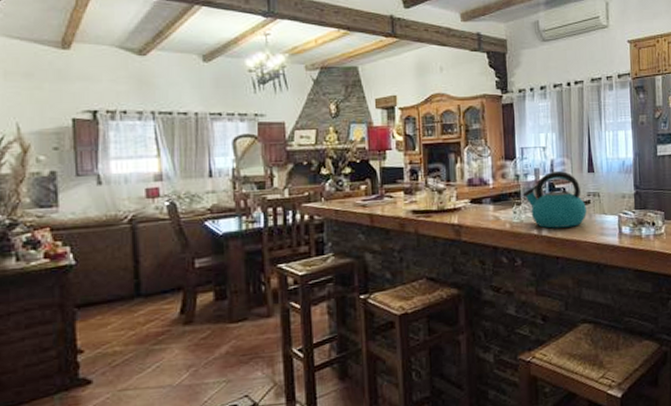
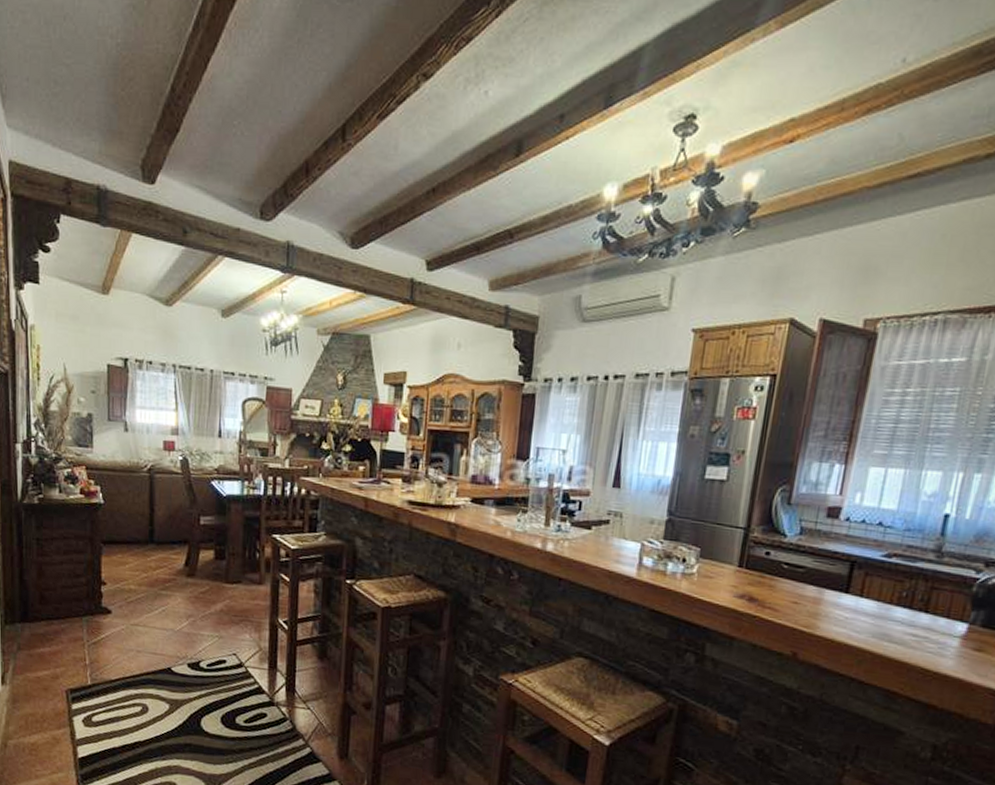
kettle: present [523,170,586,229] -> none [531,479,604,548]

